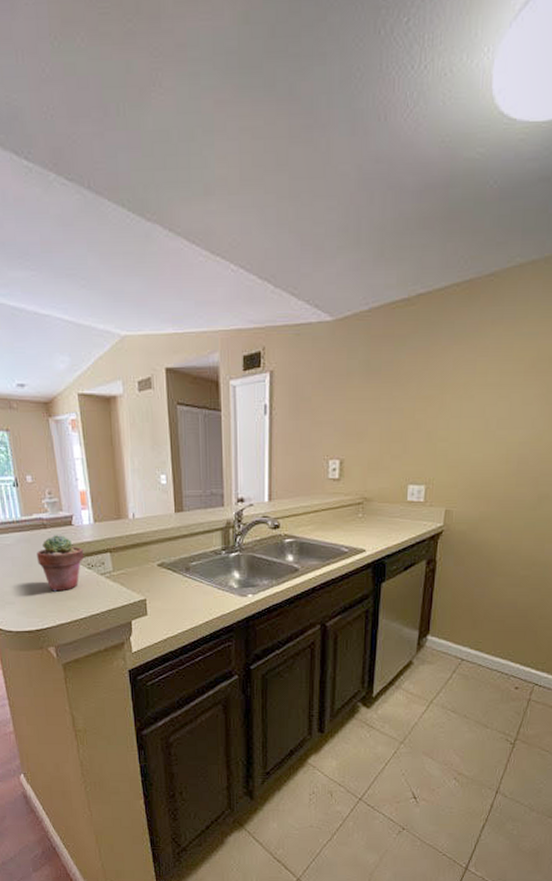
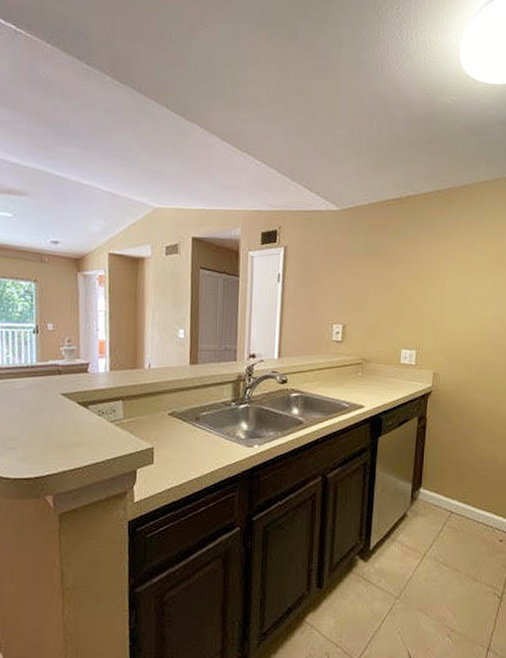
potted succulent: present [37,535,84,592] -> none [47,381,96,438]

